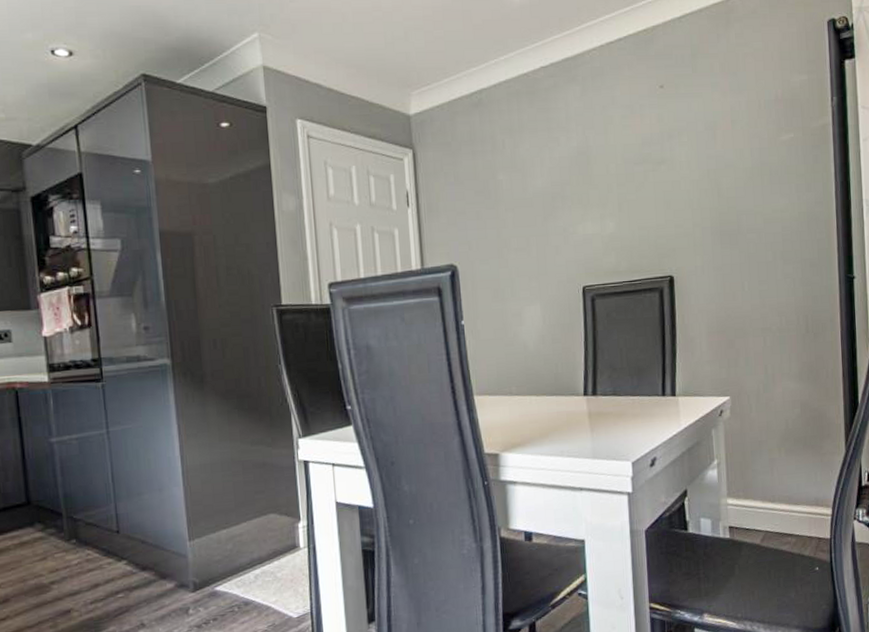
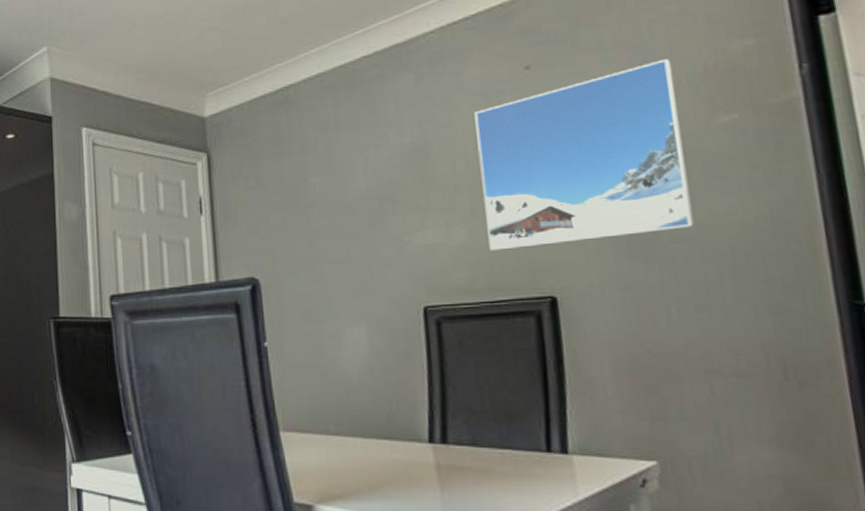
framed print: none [623,87,762,240] -> present [474,59,694,251]

